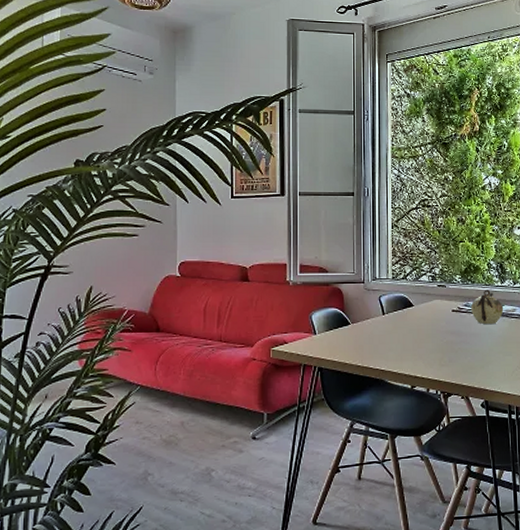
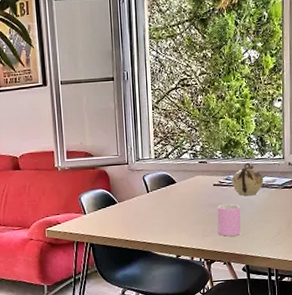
cup: none [455,331,480,367] -> present [217,203,241,237]

